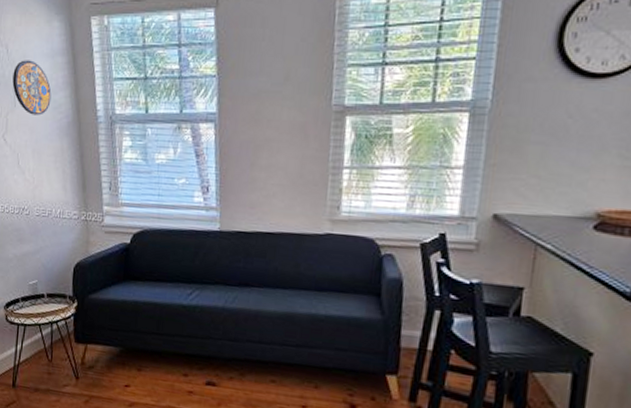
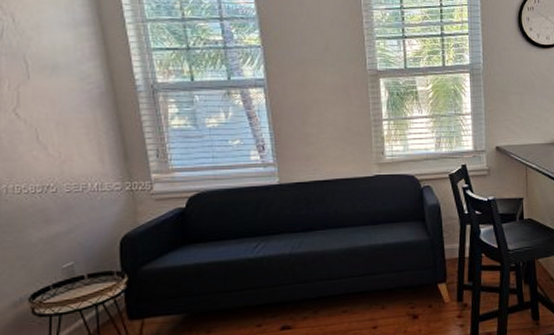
manhole cover: present [12,60,52,116] -> none [23,30,77,87]

